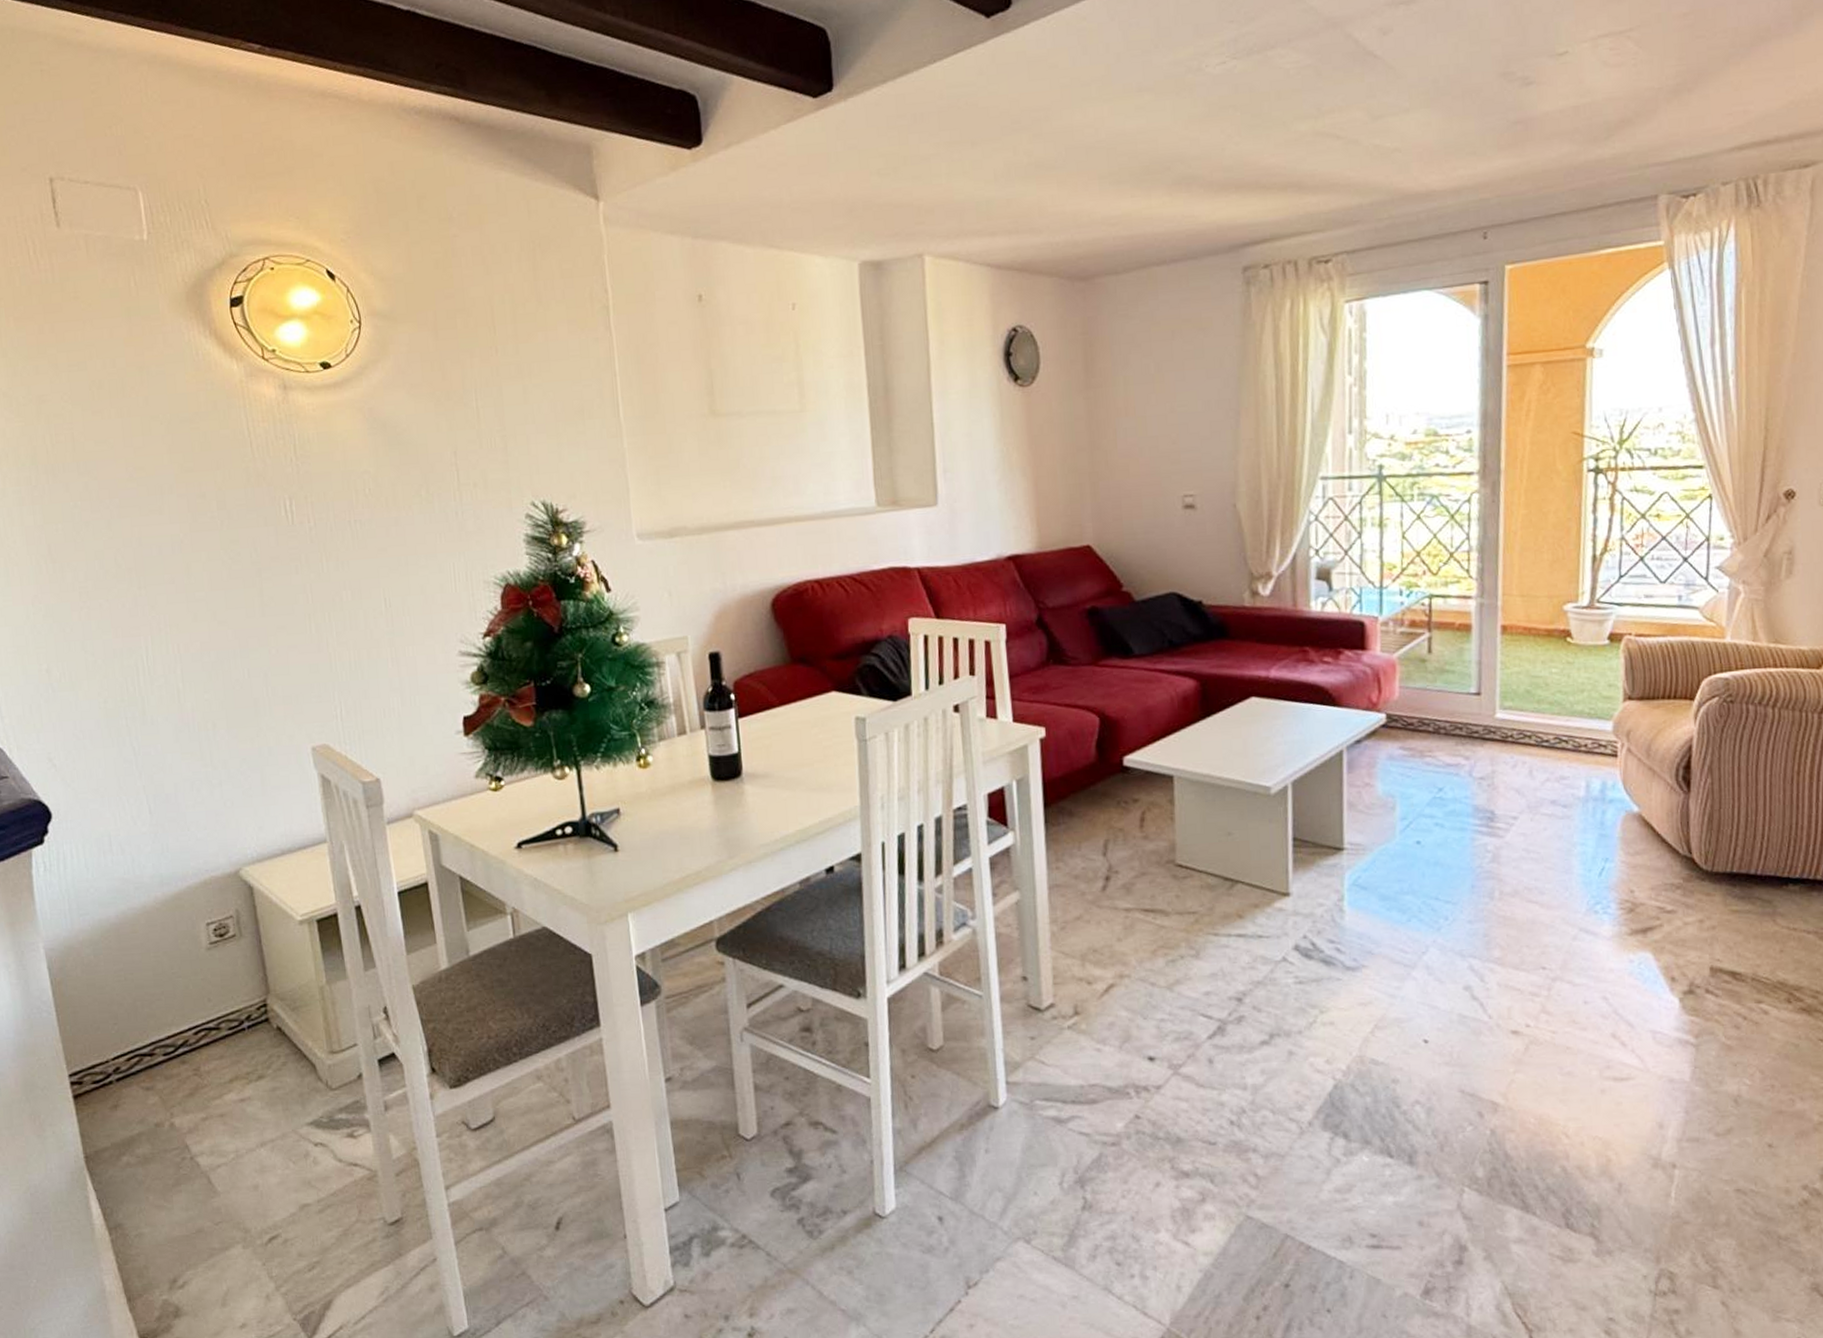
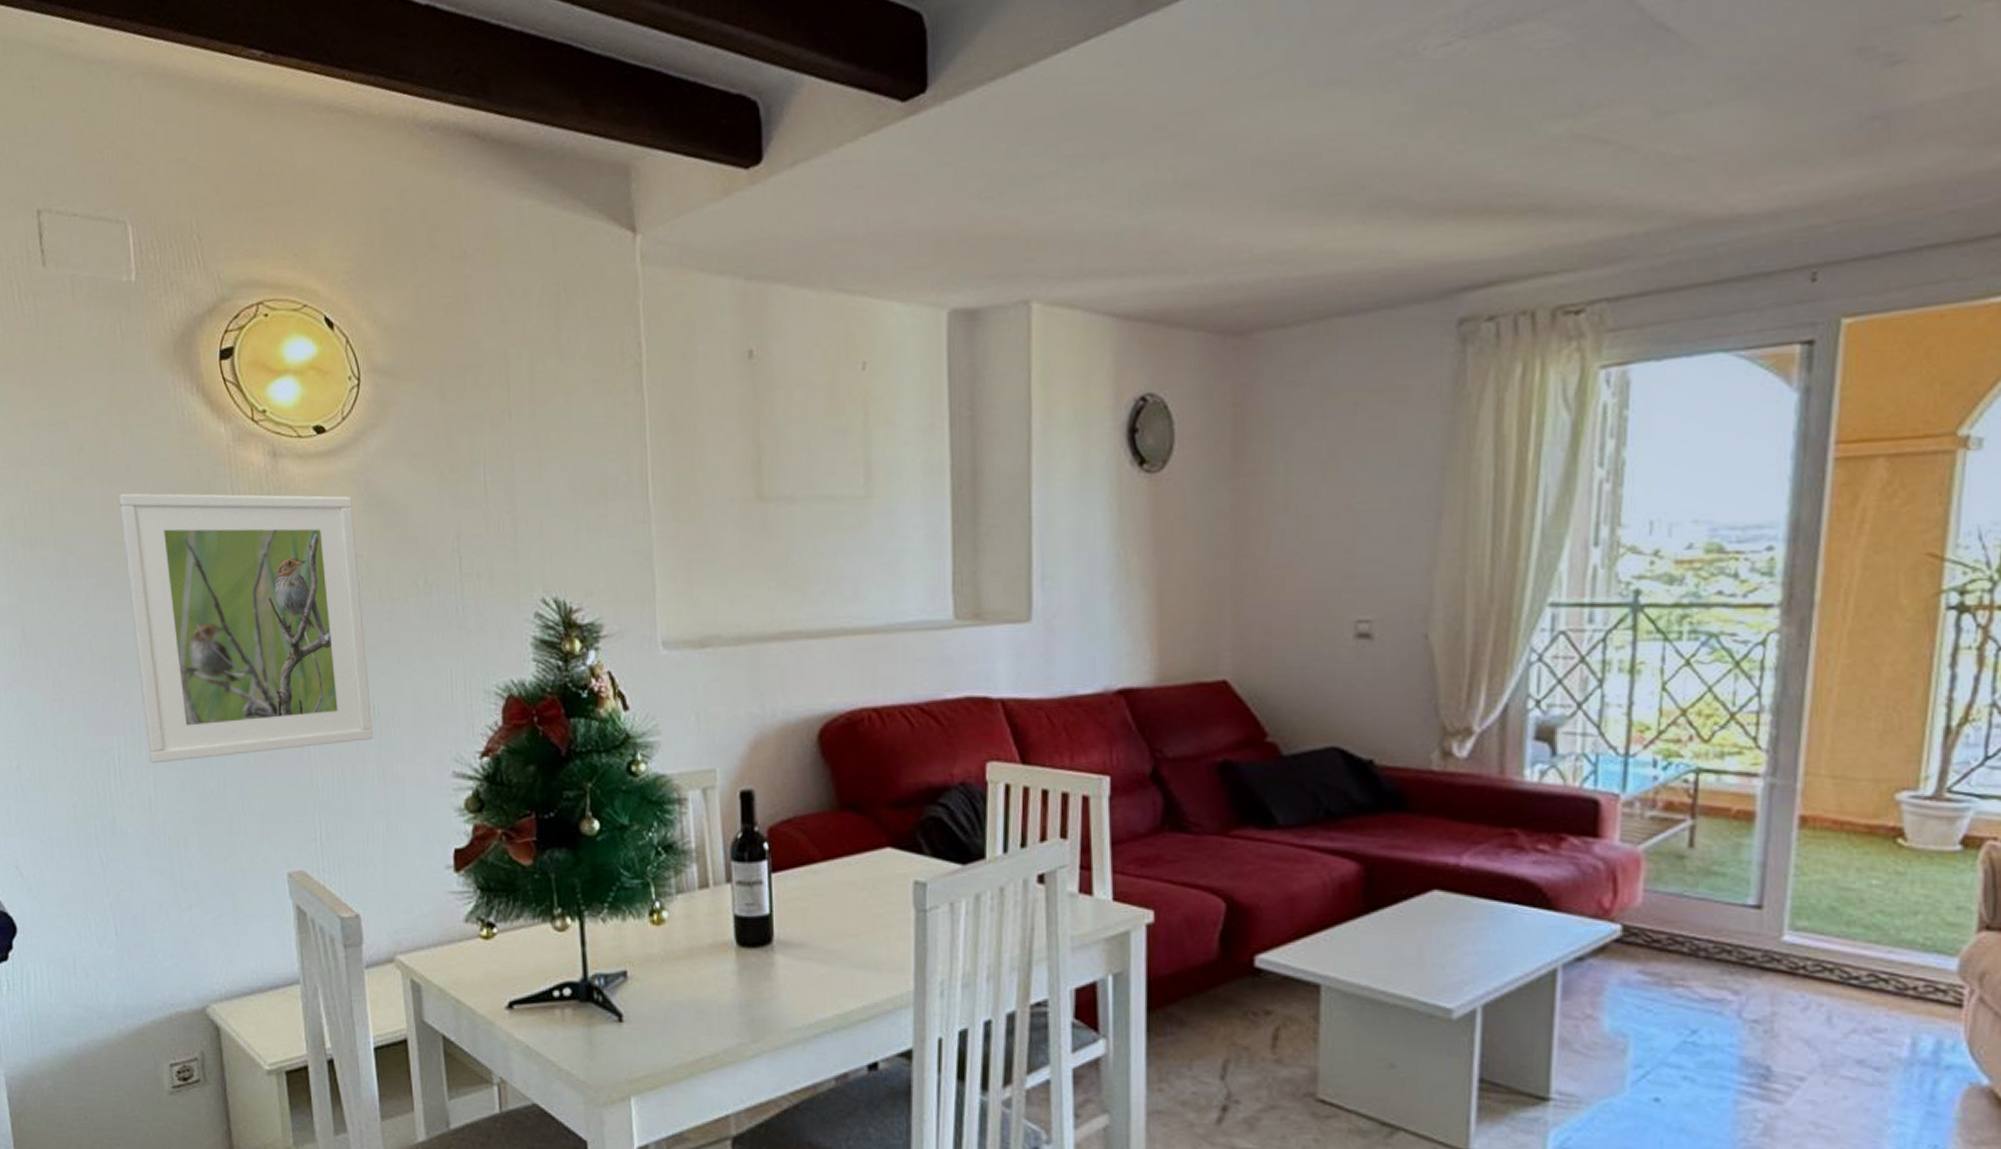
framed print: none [137,421,386,660] -> present [118,493,374,764]

